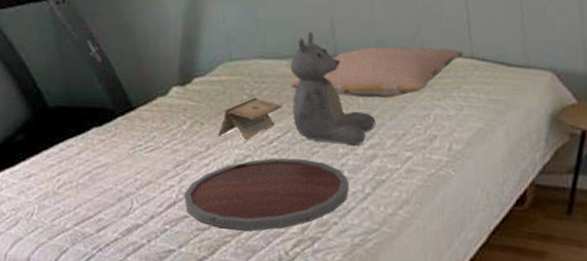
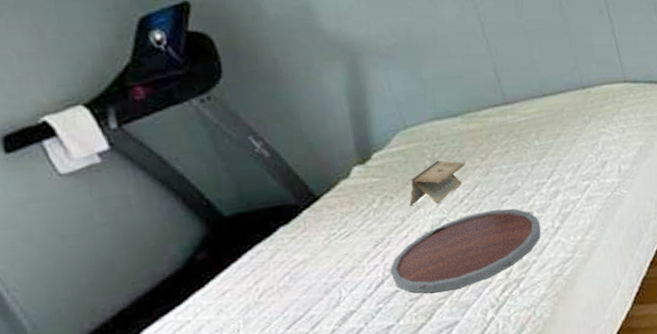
teddy bear: present [289,31,376,145] -> none [464,83,553,190]
pillow: present [290,47,463,99] -> none [469,76,617,144]

